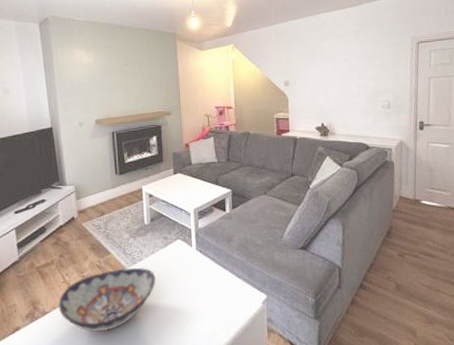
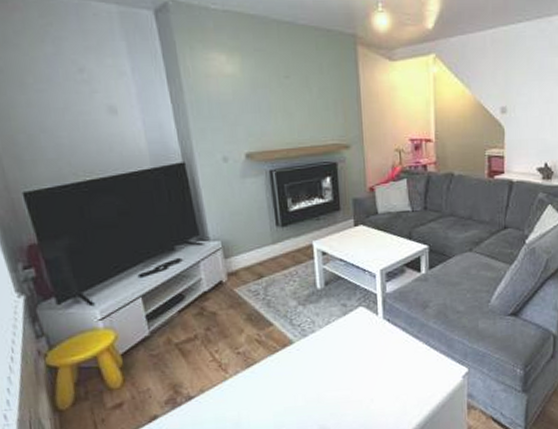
decorative bowl: present [58,267,156,332] -> none [207,341,333,417]

